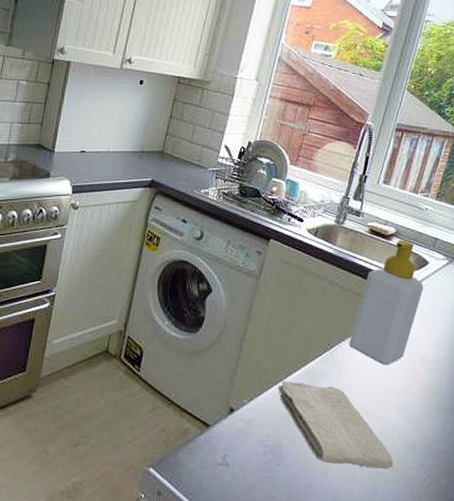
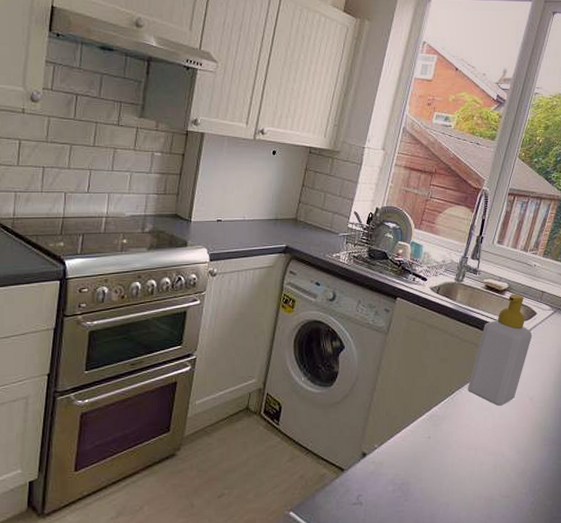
washcloth: present [279,380,393,469] -> none [406,425,506,497]

